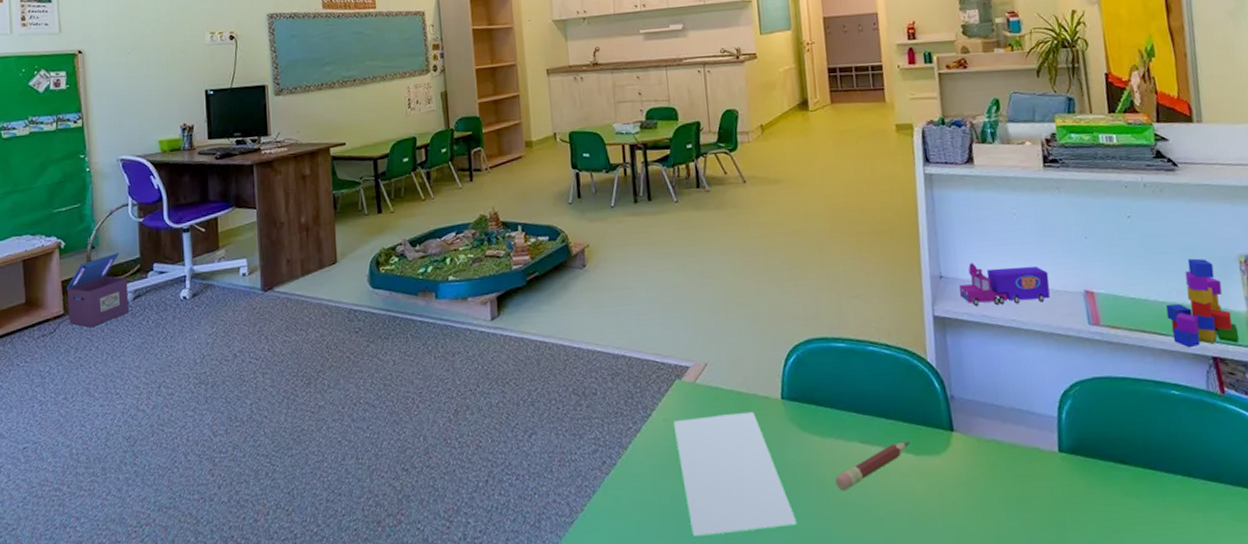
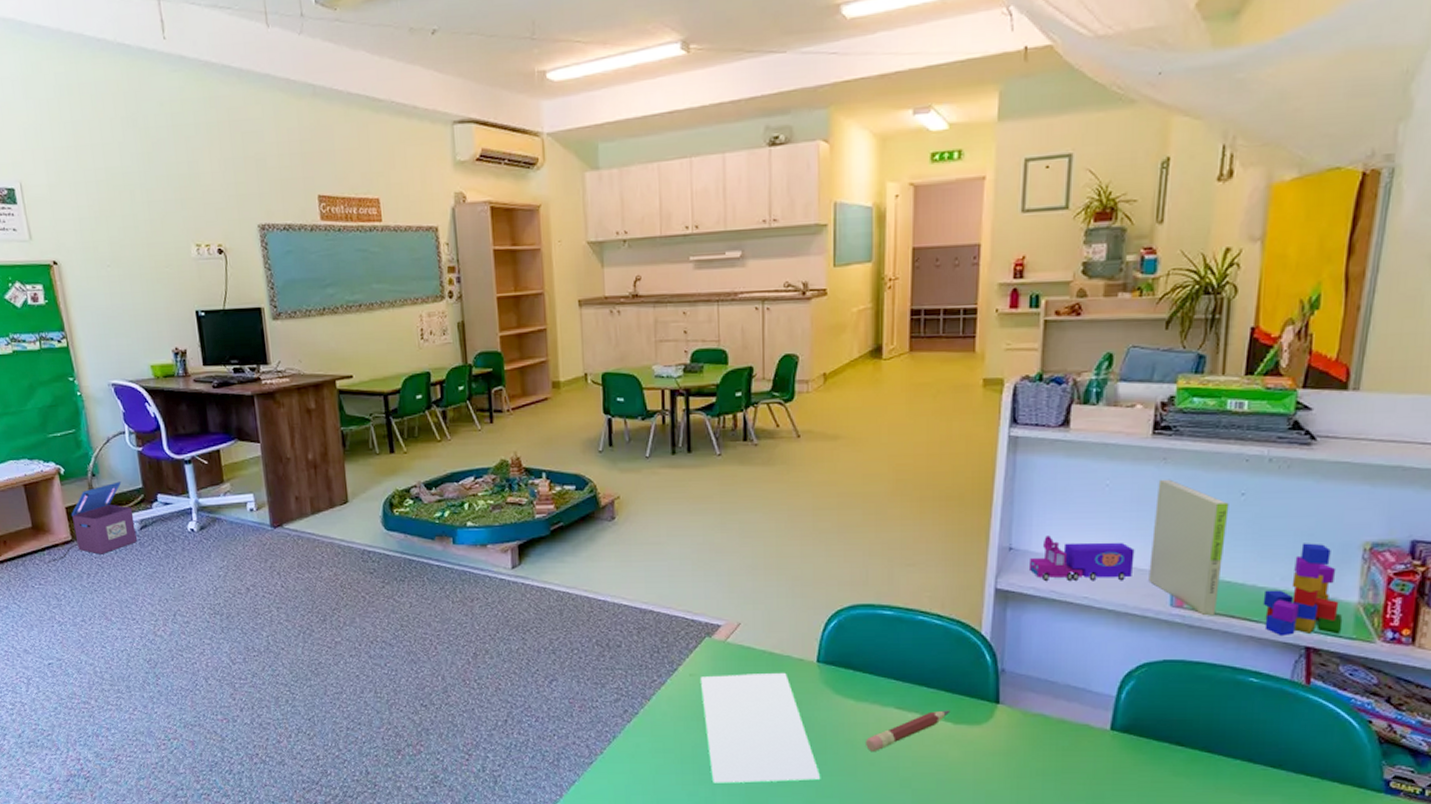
book: none [1056,206,1129,332] -> present [1148,479,1229,616]

